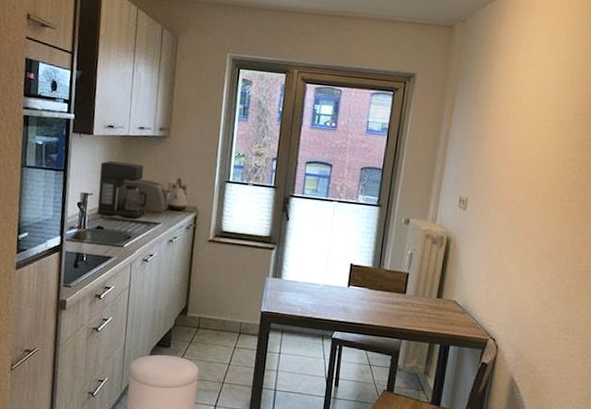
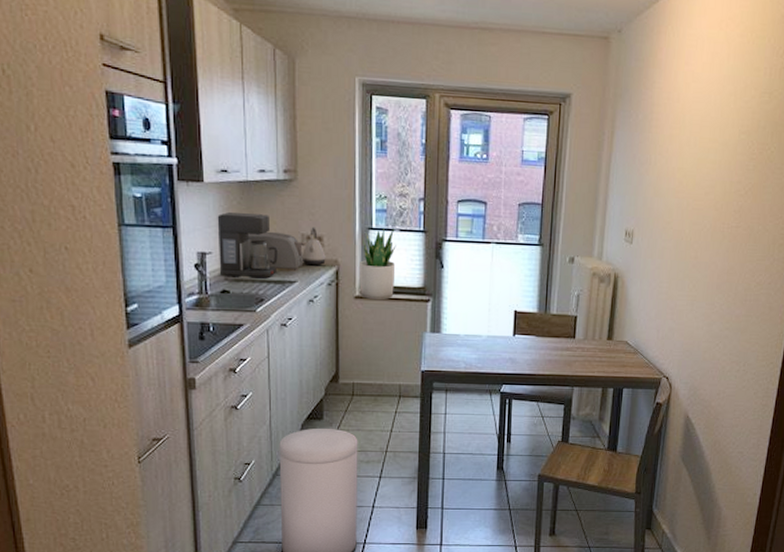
planter: none [213,183,249,246] -> present [359,229,396,301]

